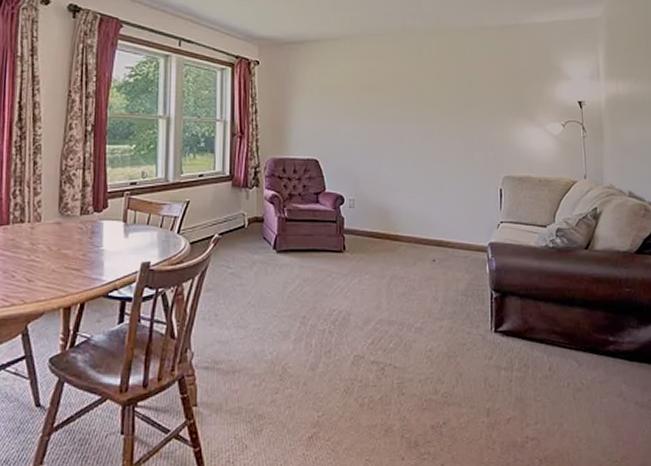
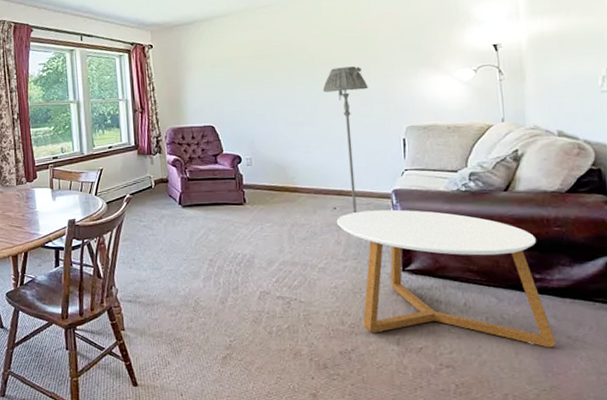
floor lamp: none [428,108,471,267] -> present [322,66,368,214]
coffee table: none [434,264,626,415] -> present [336,209,556,348]

